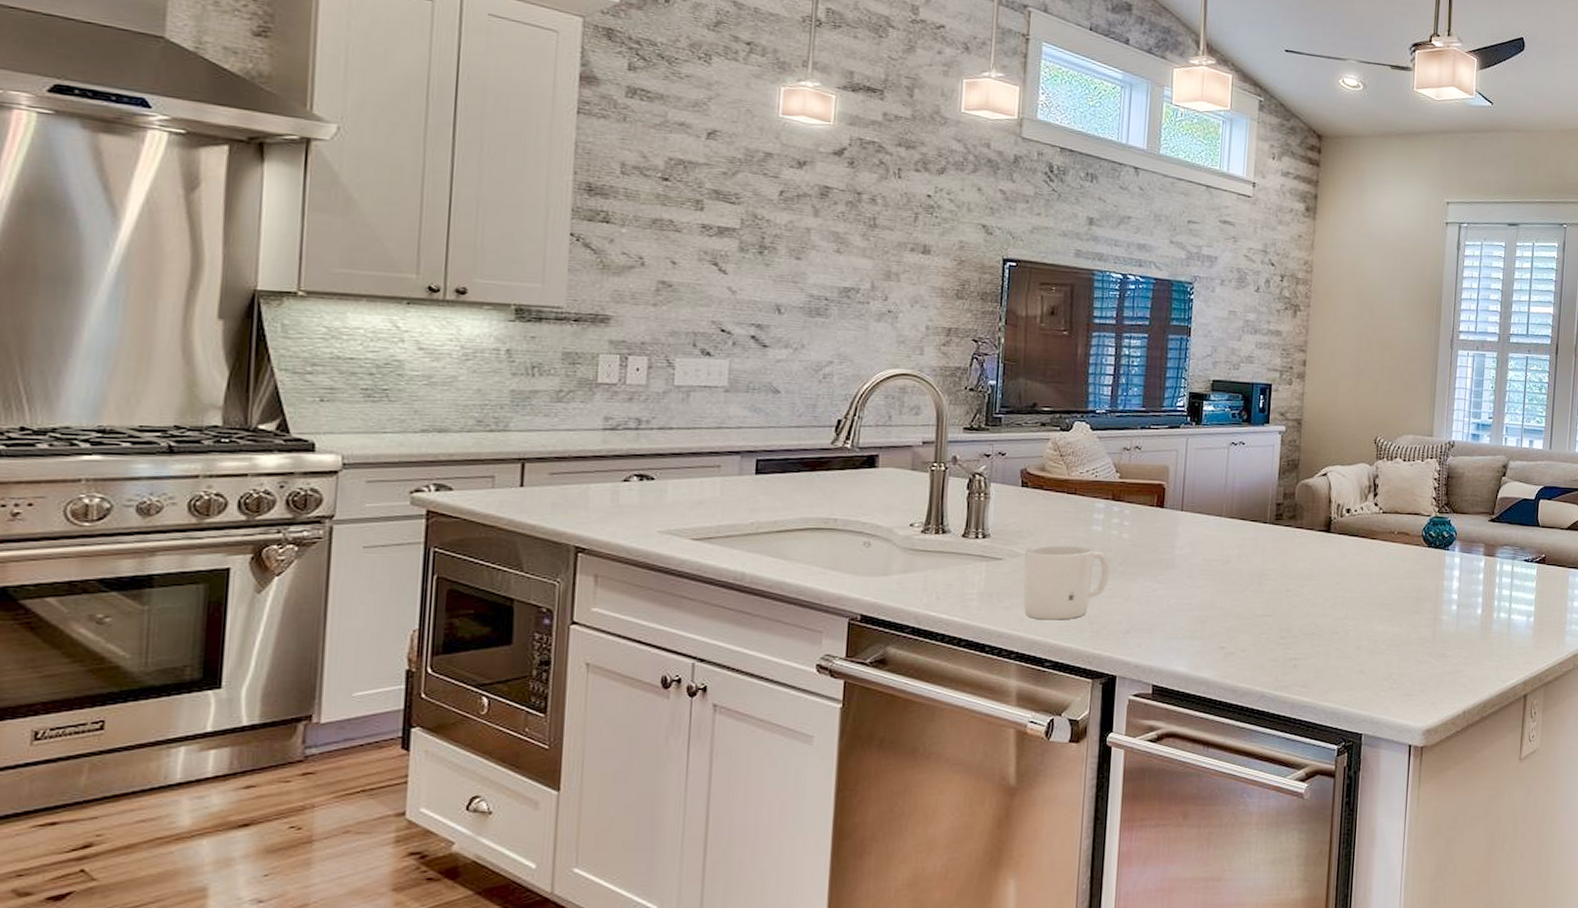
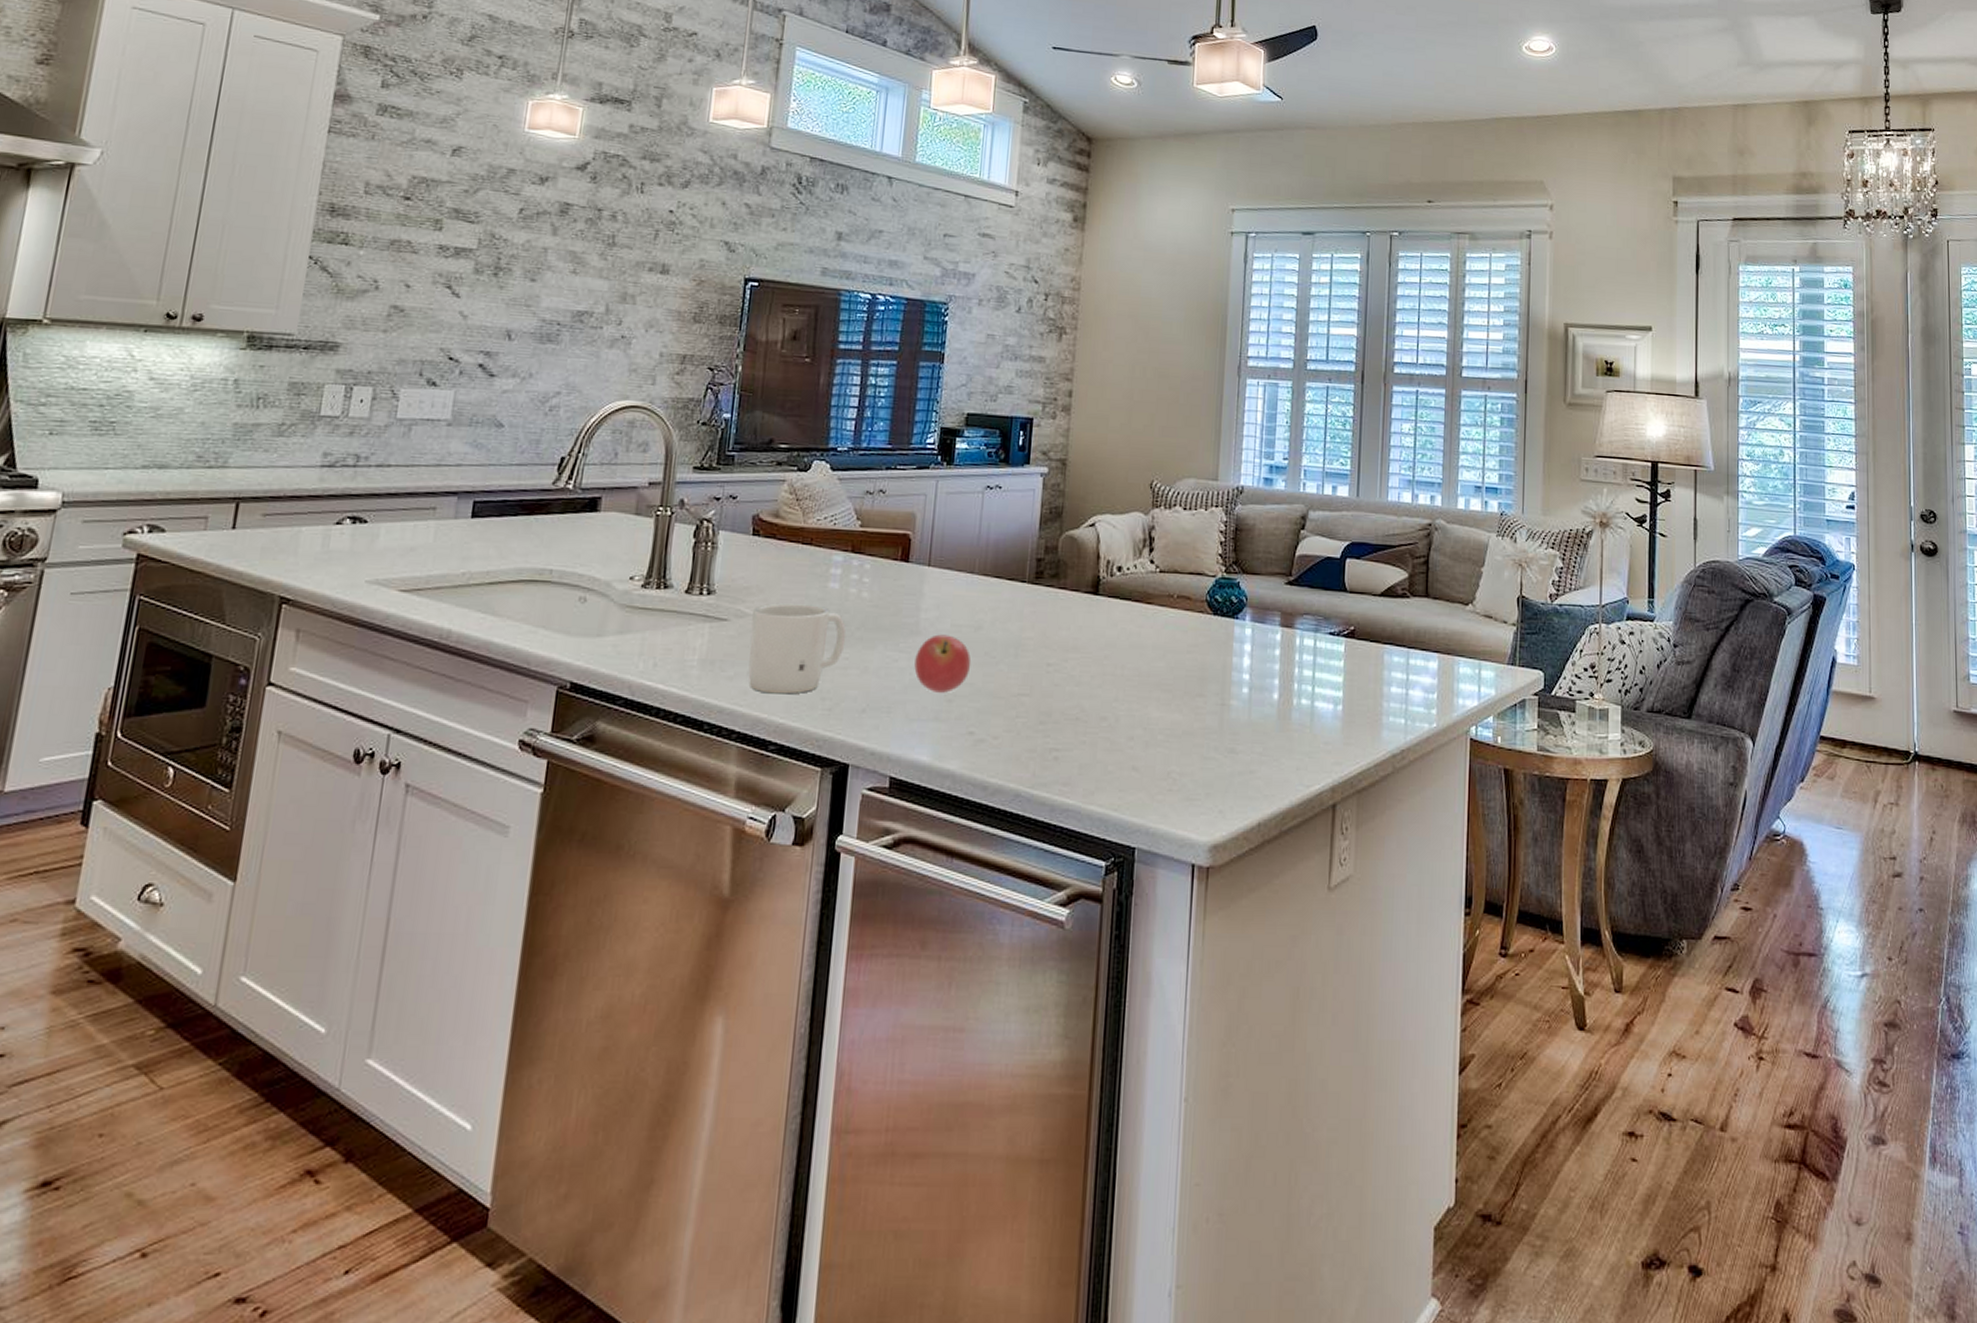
fruit: none [1171,567,1221,617] -> present [914,634,971,694]

